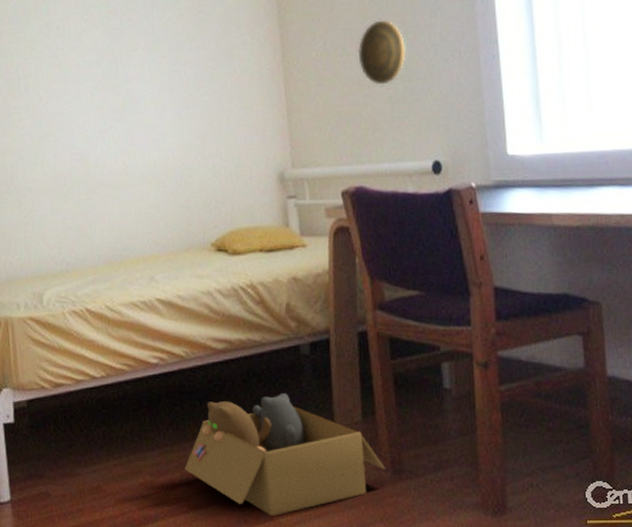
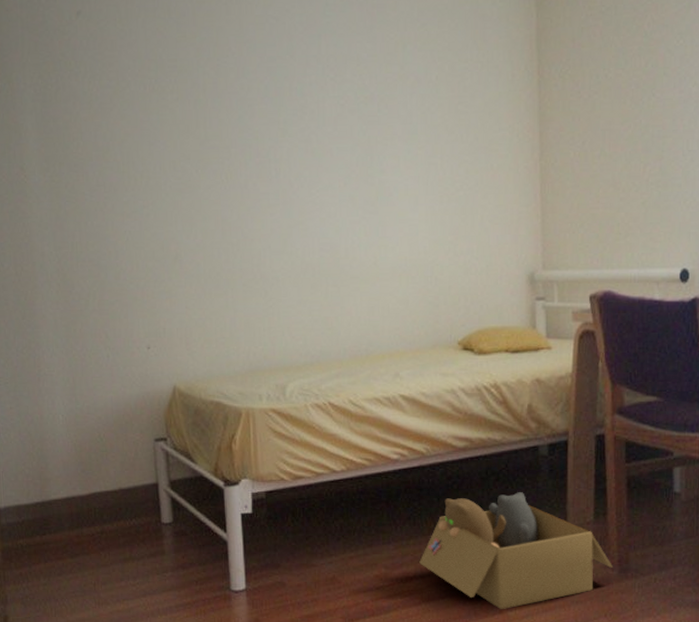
decorative plate: present [357,19,406,85] -> none [615,122,663,190]

